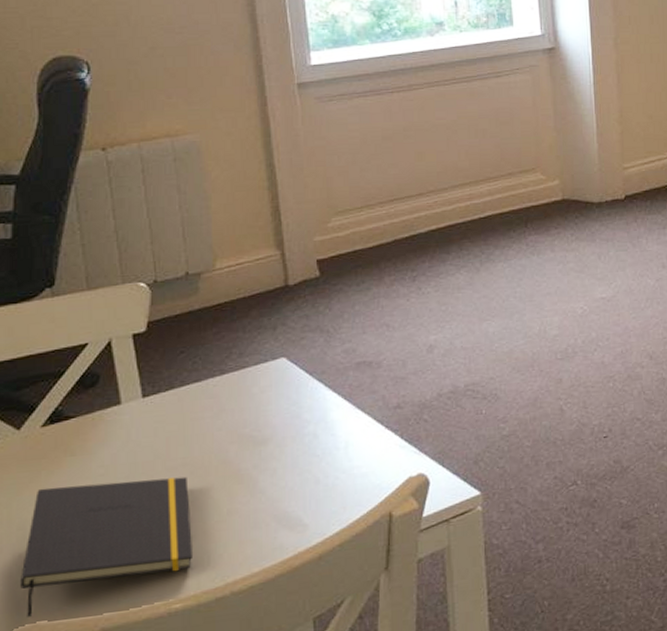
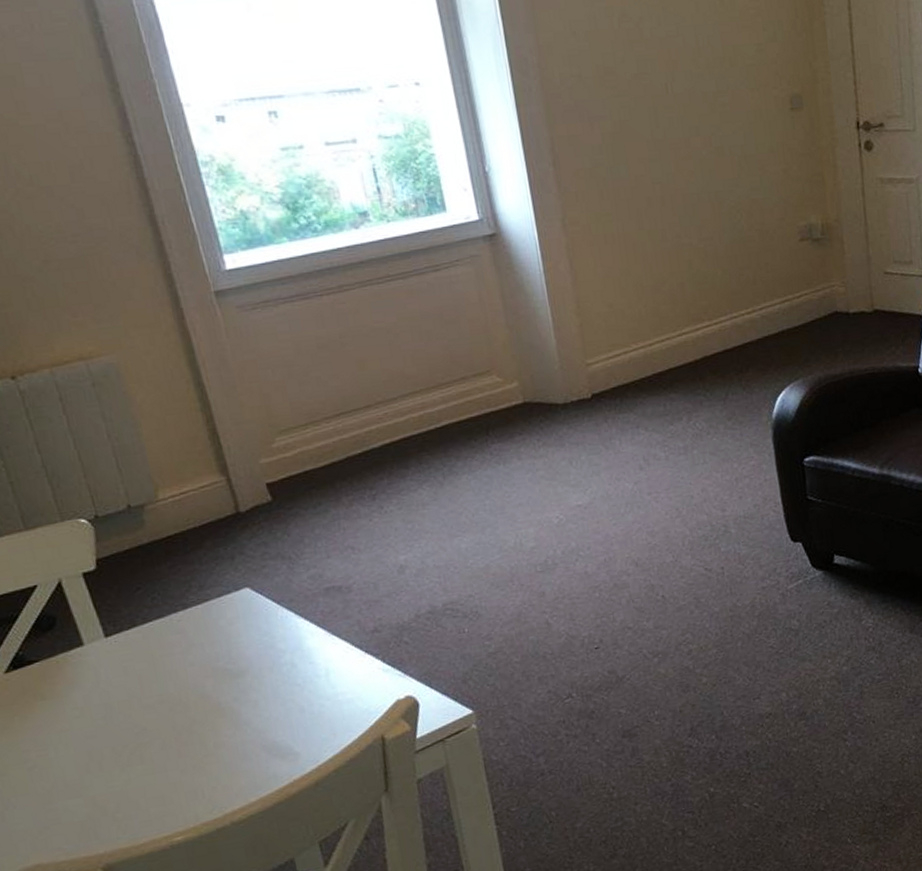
notepad: present [20,476,192,617] -> none [13,713,187,858]

